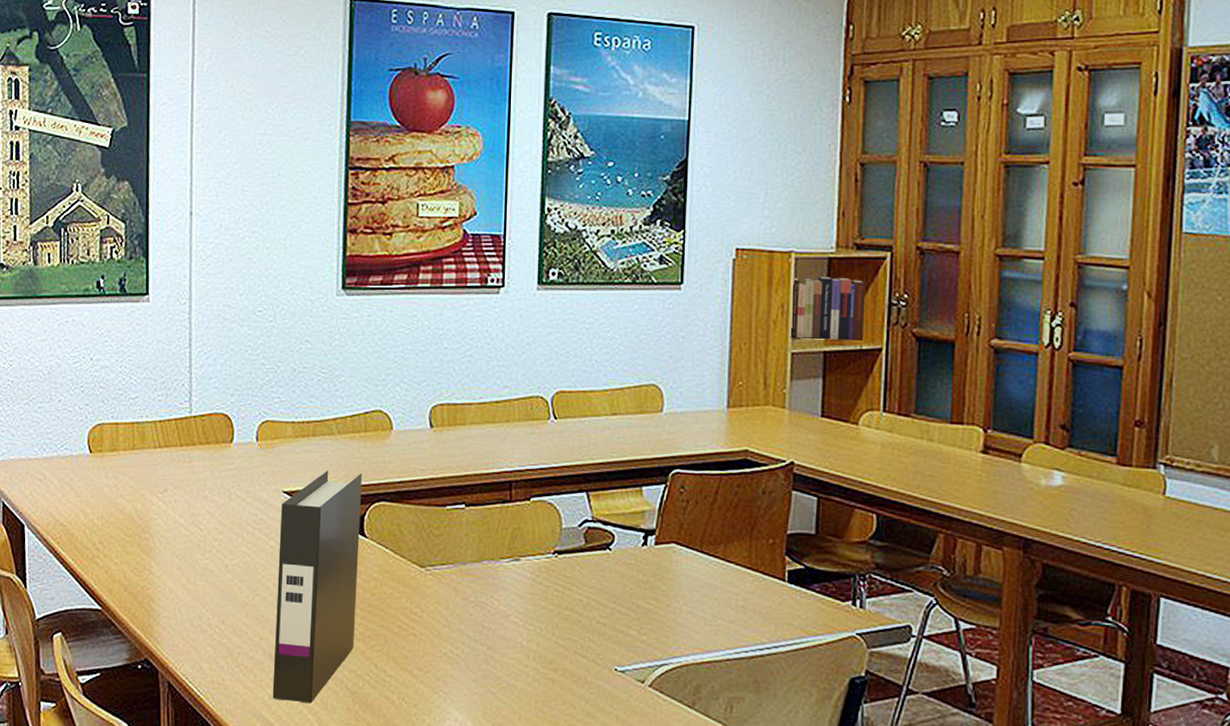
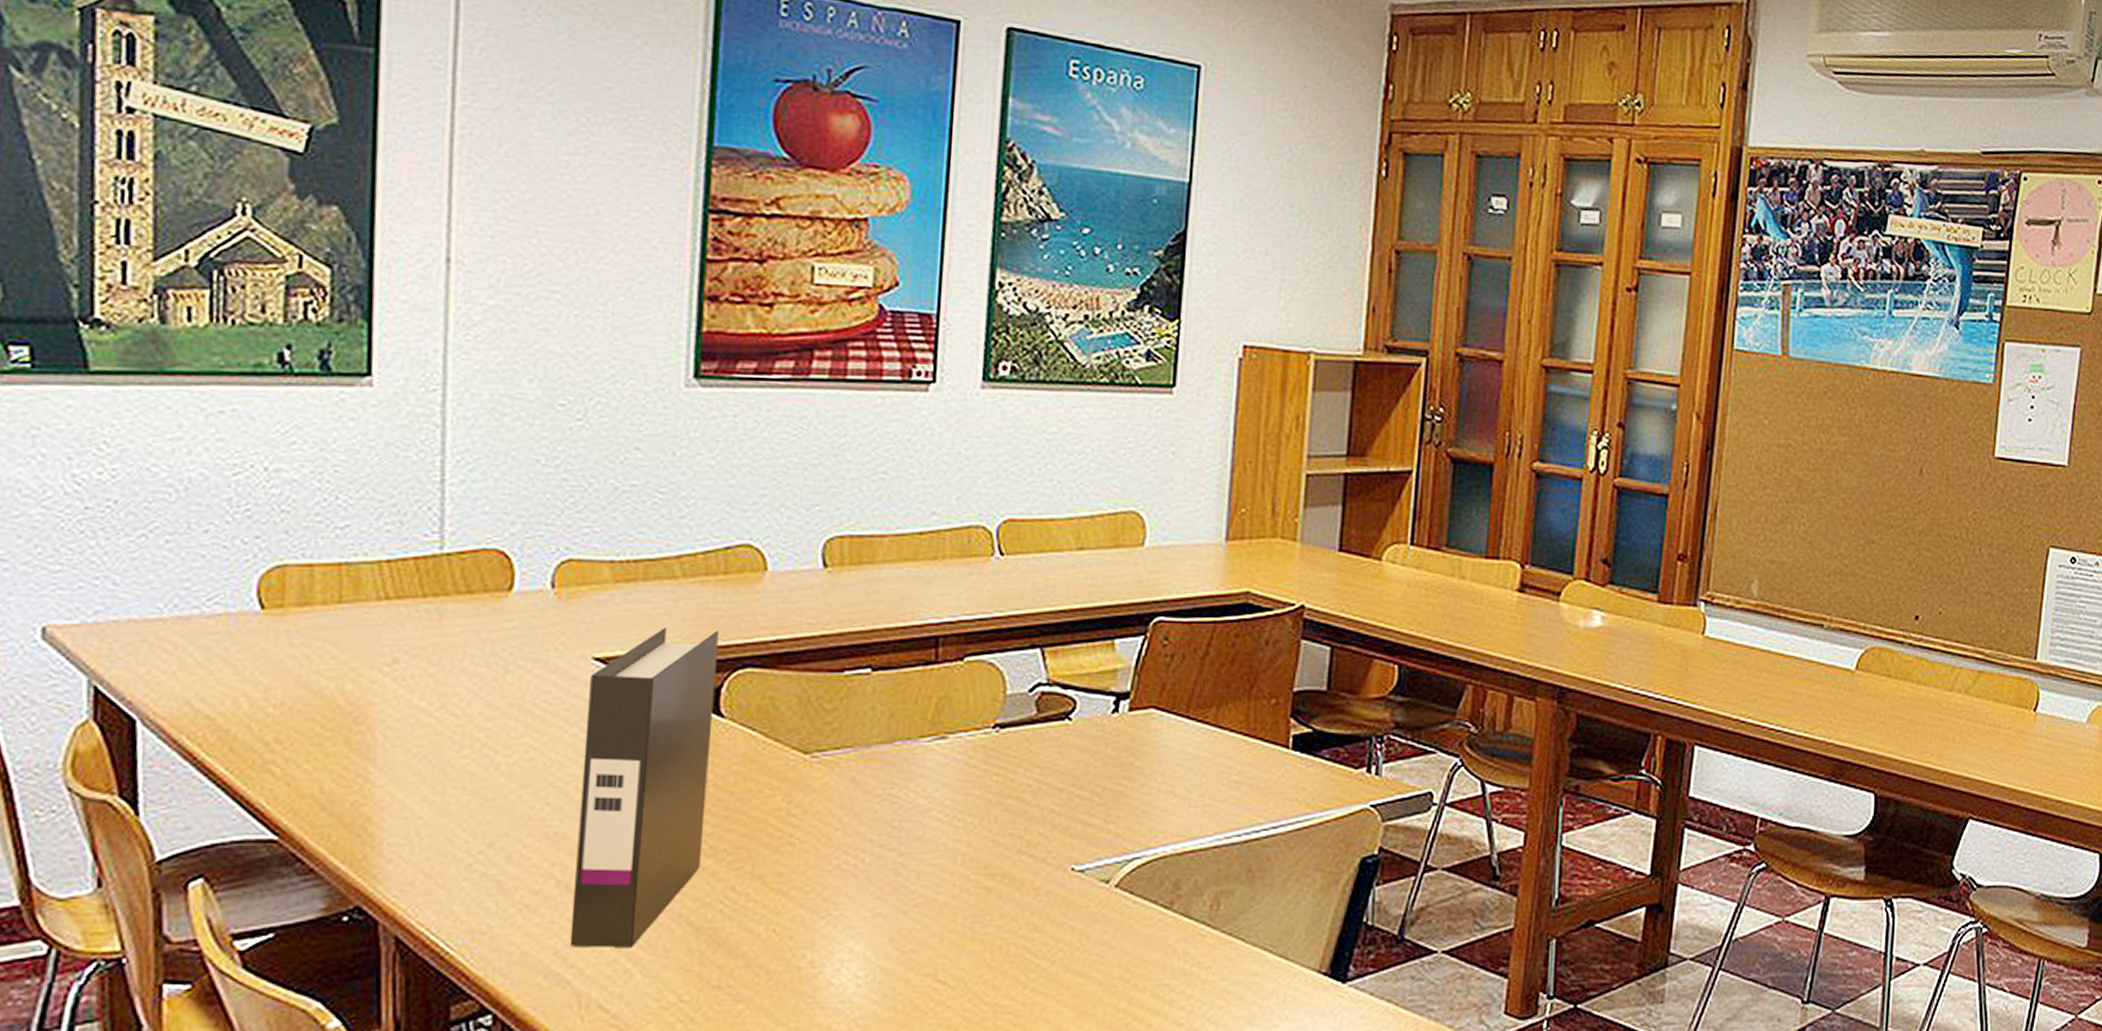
books: present [789,276,866,341] -> none [1304,383,1396,462]

